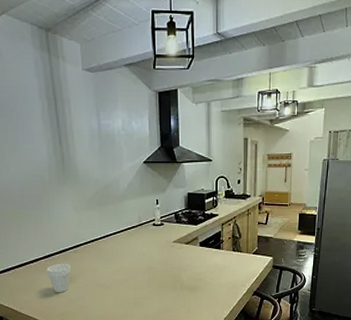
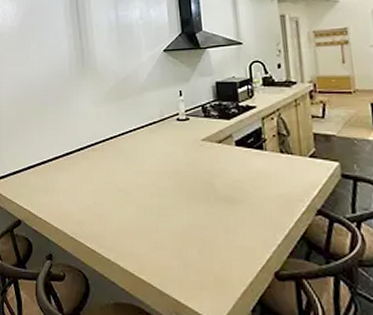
cup: present [46,263,72,293] -> none [65,162,90,197]

